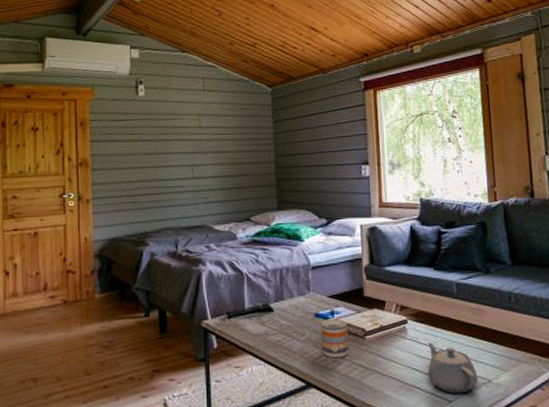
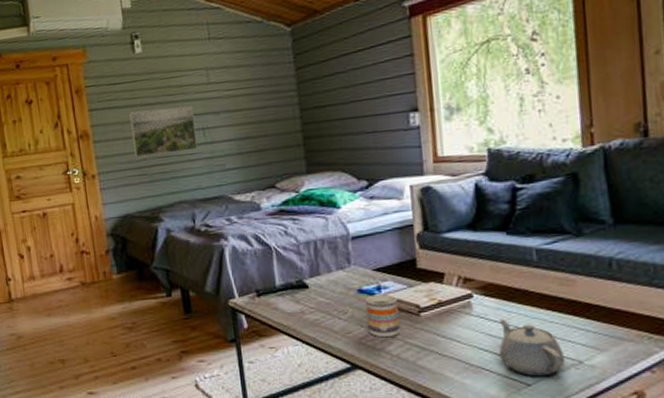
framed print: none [127,145,186,187] -> present [129,106,198,158]

